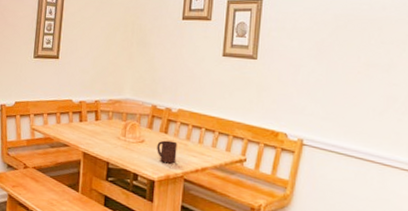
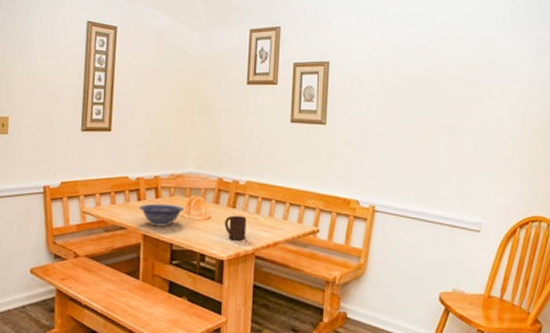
decorative bowl: none [80,125,121,147] -> present [138,203,185,227]

